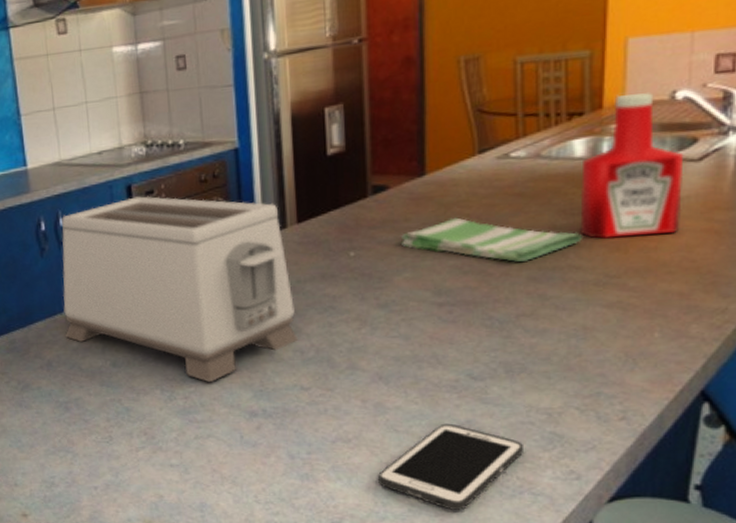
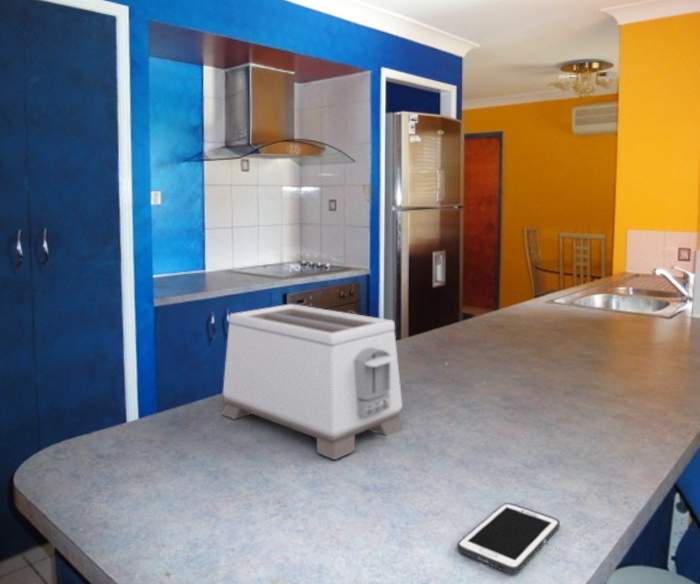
dish towel: present [400,217,584,262] -> none [480,343,601,379]
ketchup bottle: present [580,93,684,239] -> none [598,267,662,368]

